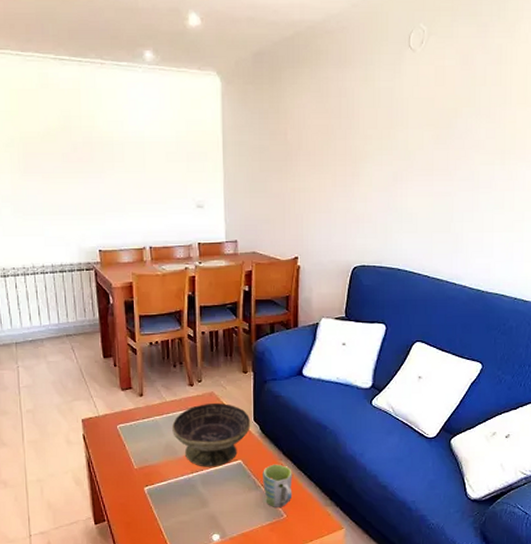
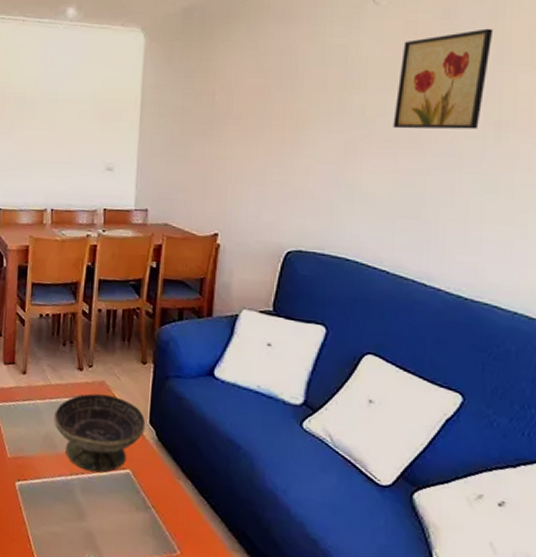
mug: present [263,464,293,507] -> none [154,482,192,540]
wall art: none [429,73,499,159] -> present [393,28,494,130]

